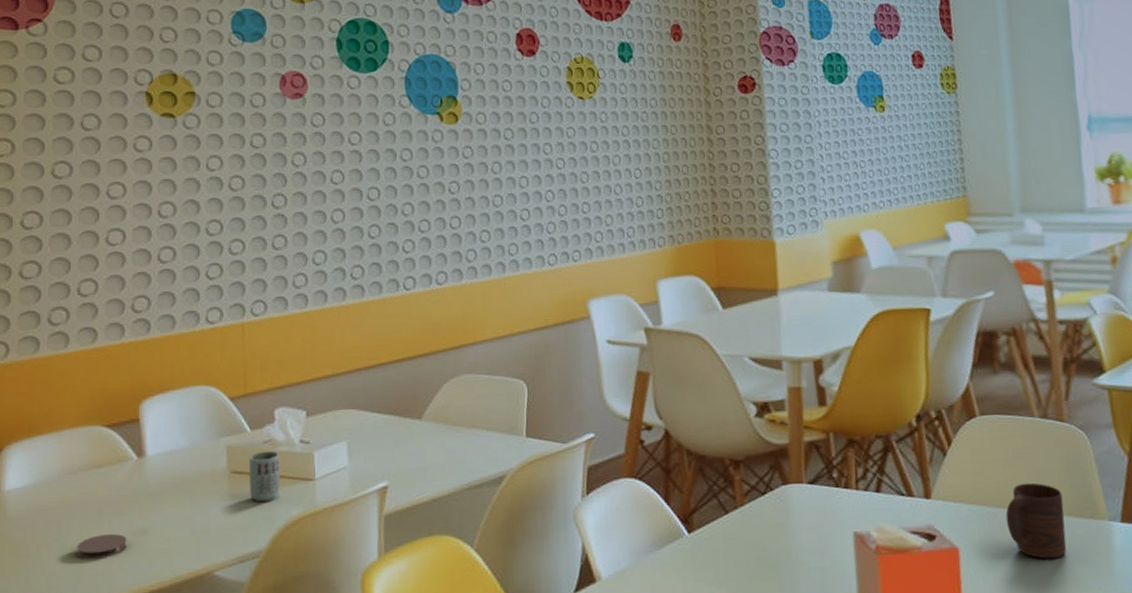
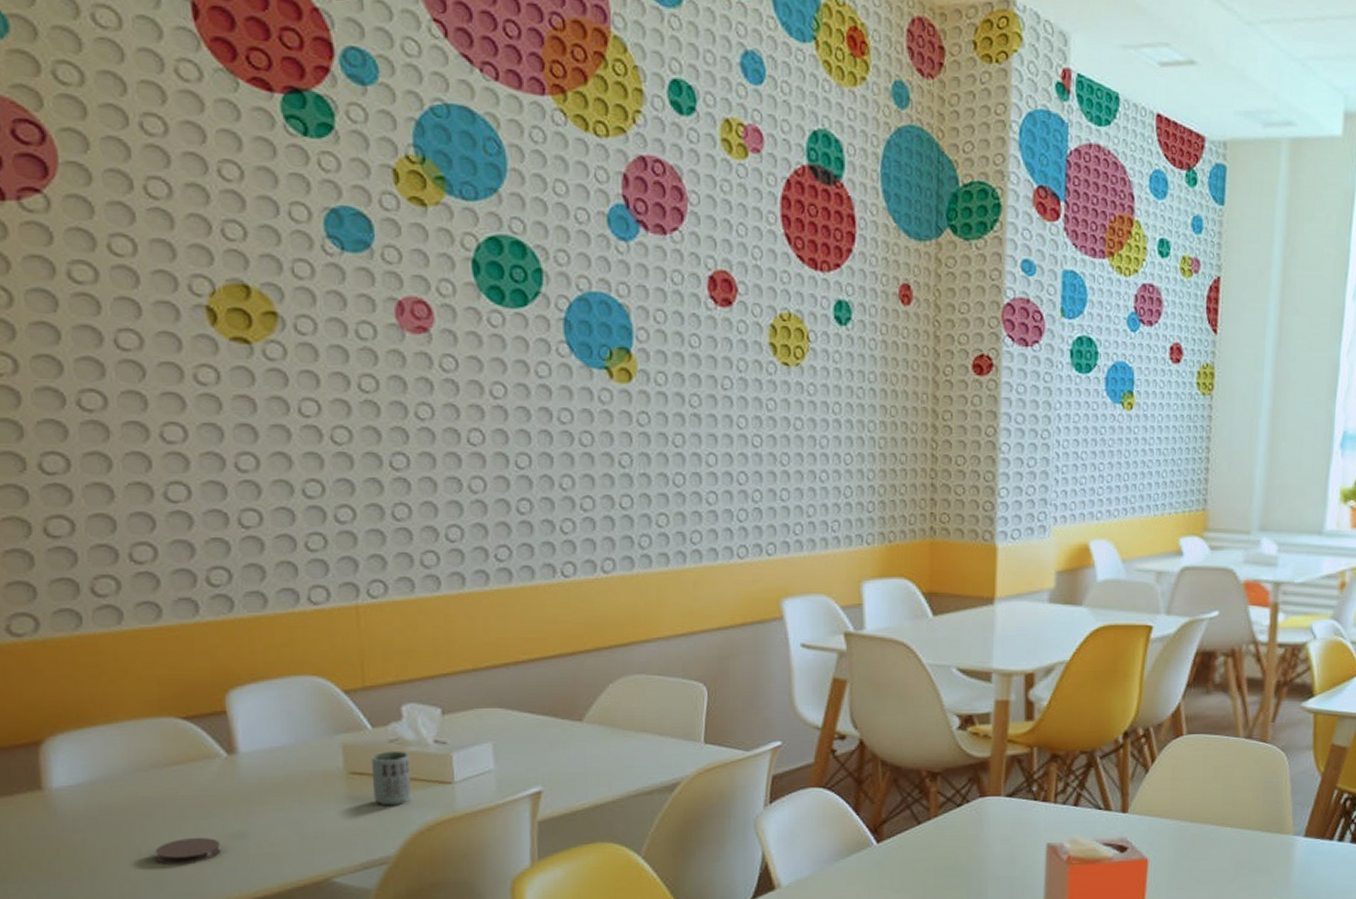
cup: present [1005,482,1067,559] -> none [1197,799,1254,870]

